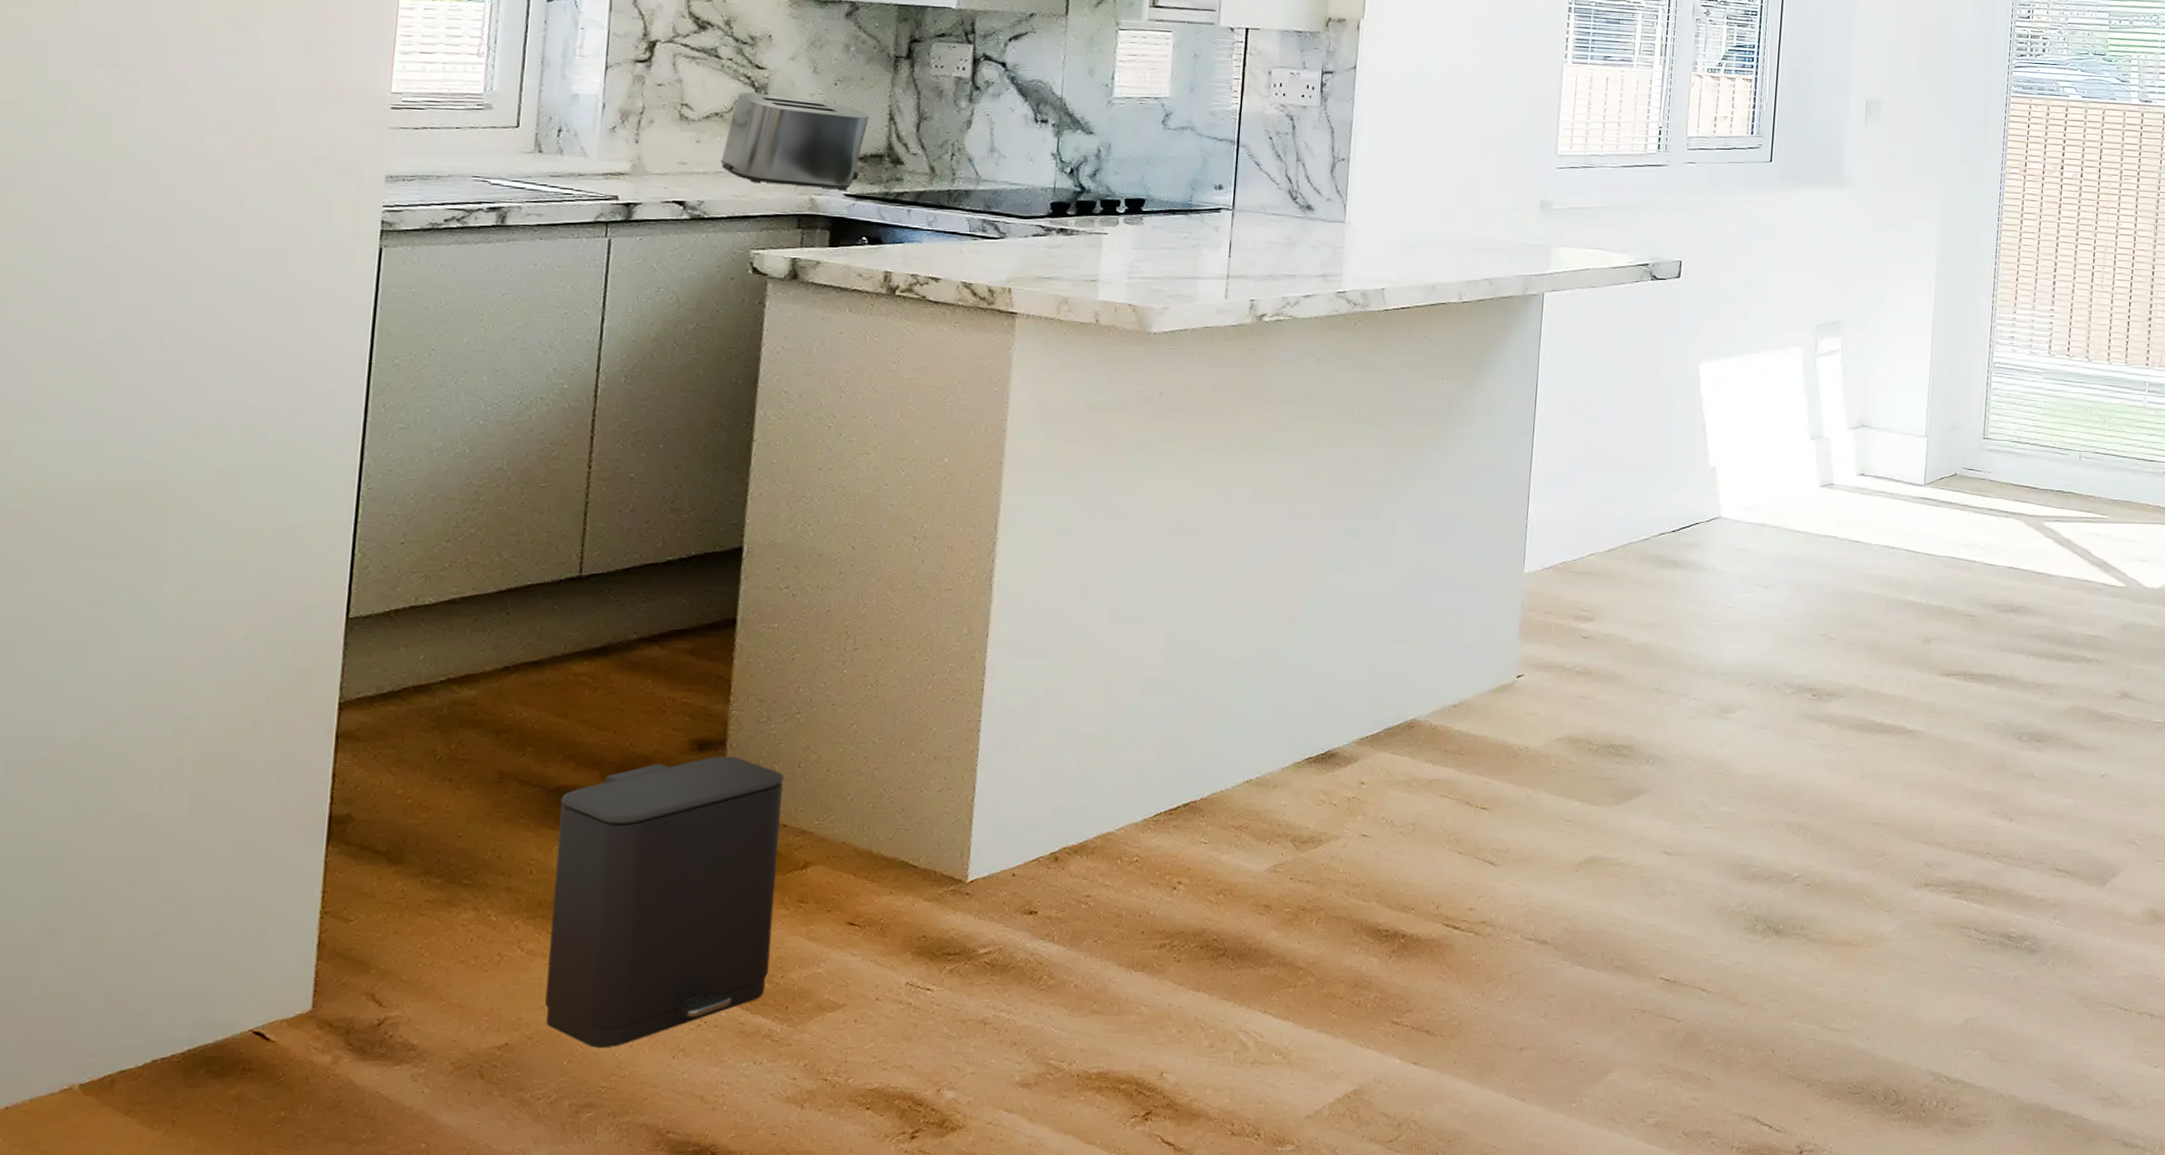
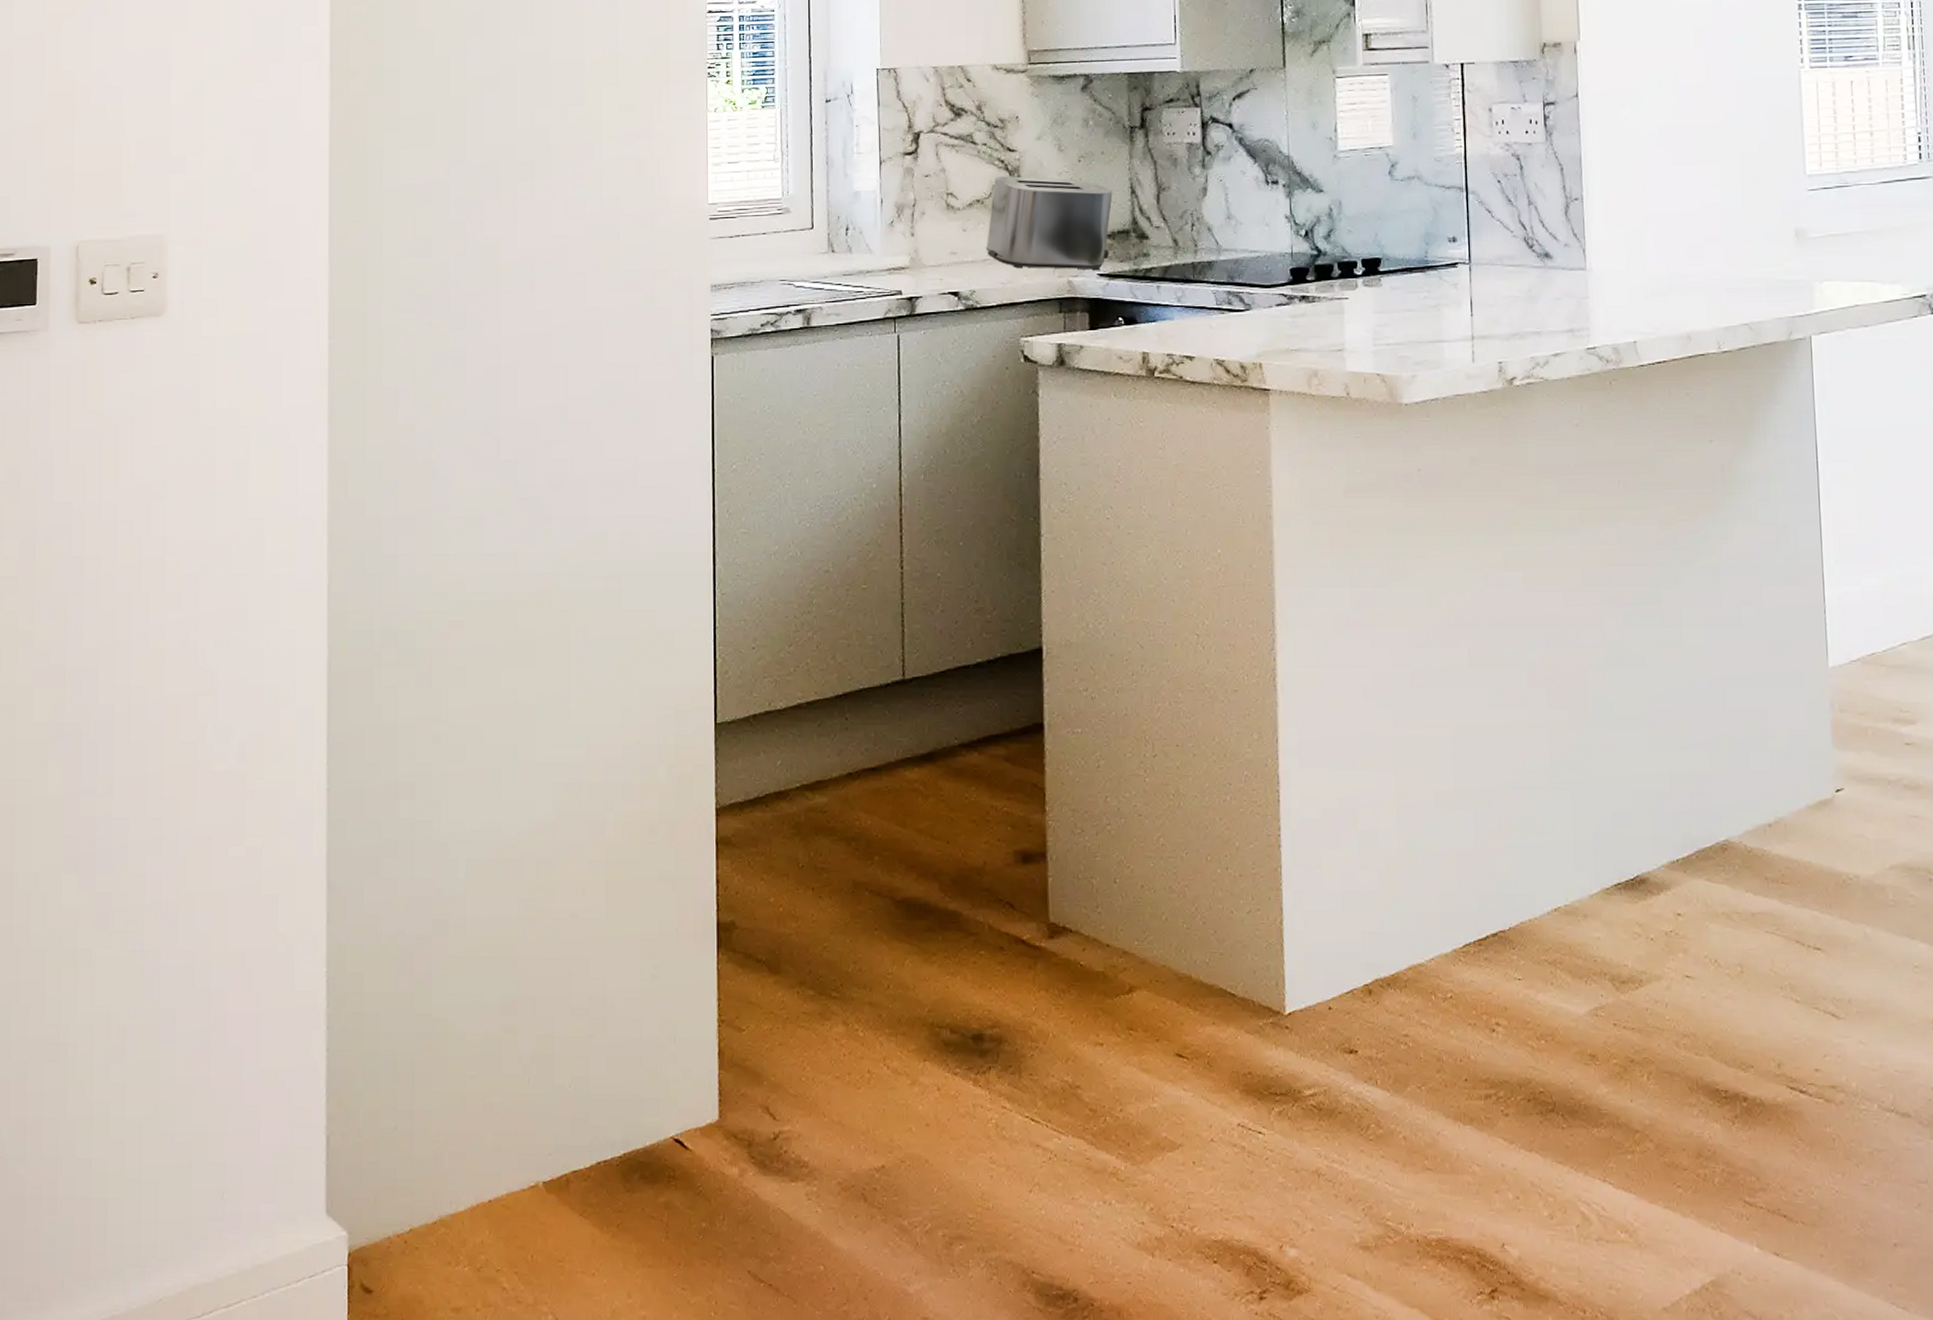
pedal bin: present [545,755,785,1048] -> none [908,869,1108,1176]

